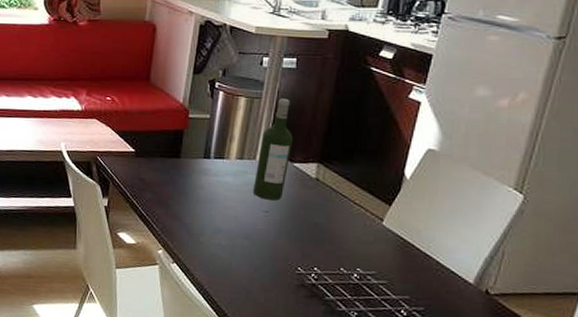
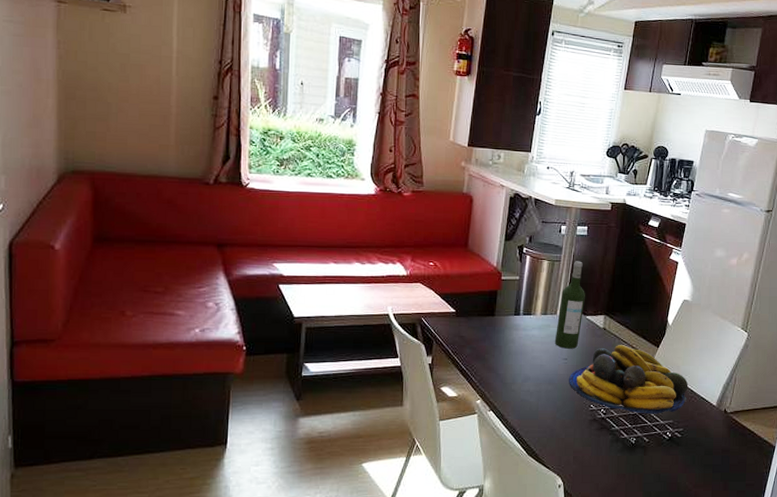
fruit bowl: none [270,199,433,287] -> present [569,345,689,414]

